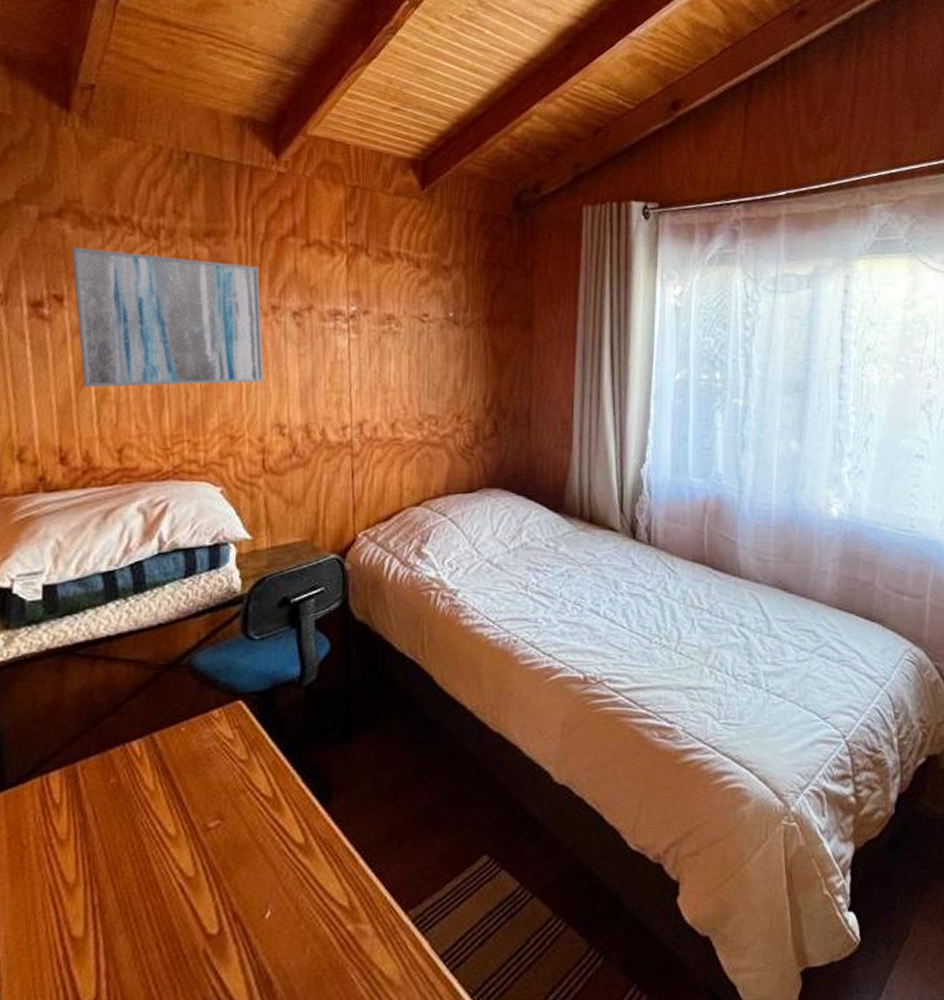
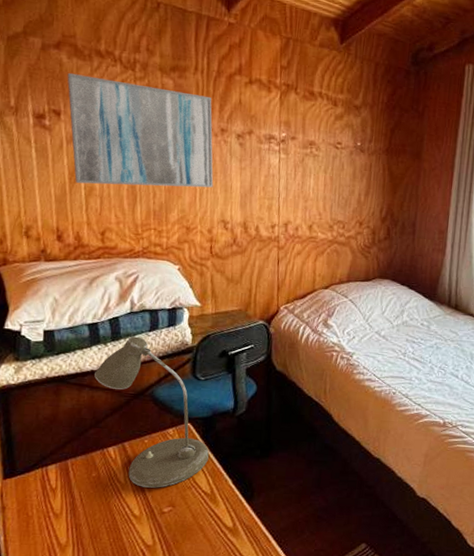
desk lamp: none [111,586,269,794] -> present [94,336,209,488]

